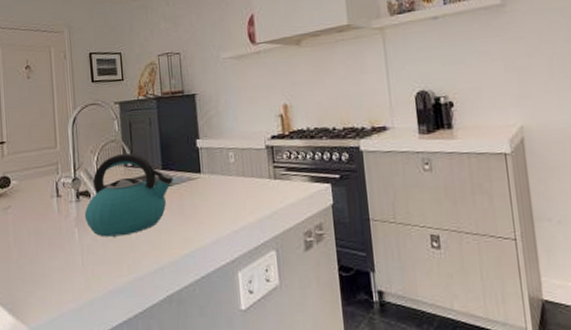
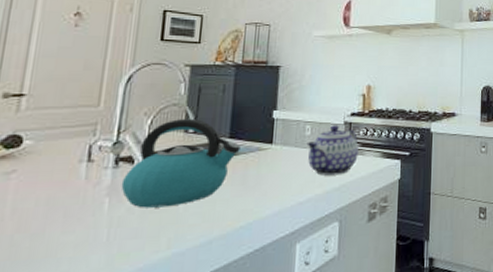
teapot: none [232,150,285,203] -> present [306,125,359,176]

